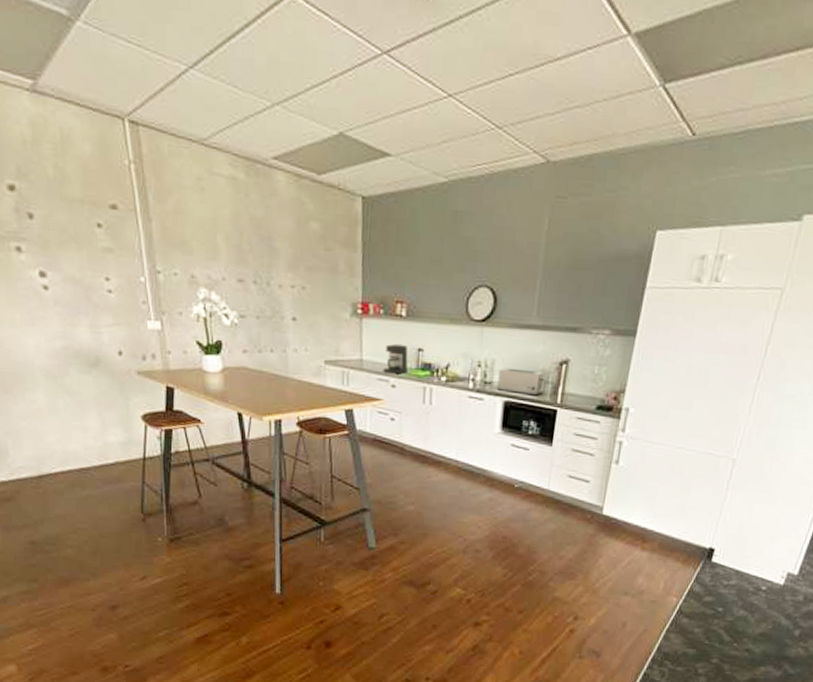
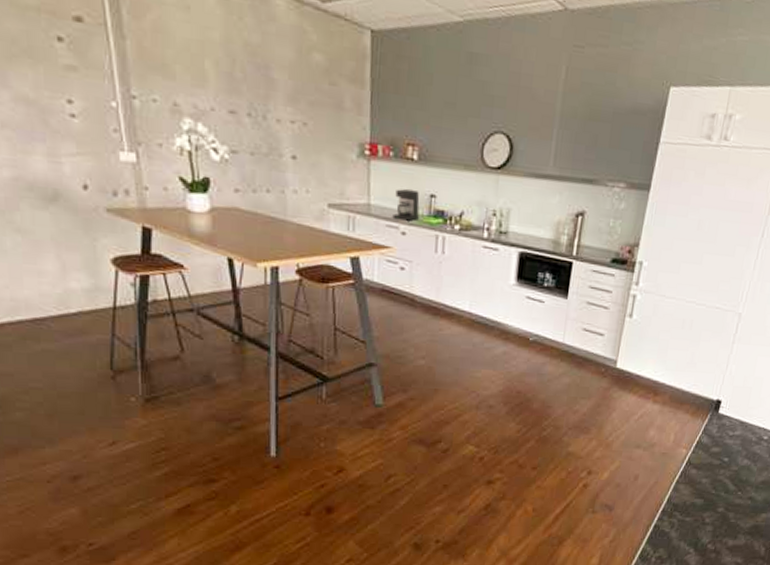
toaster: present [497,368,546,396] -> none [513,217,562,248]

